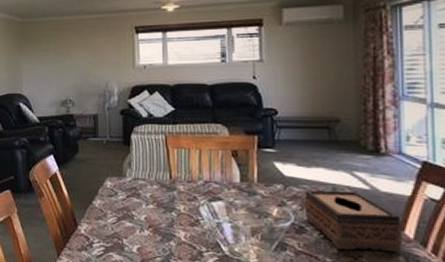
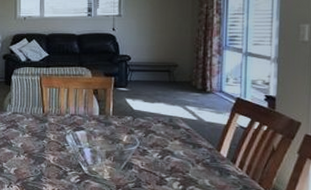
tissue box: present [304,190,402,252] -> none [147,120,218,168]

